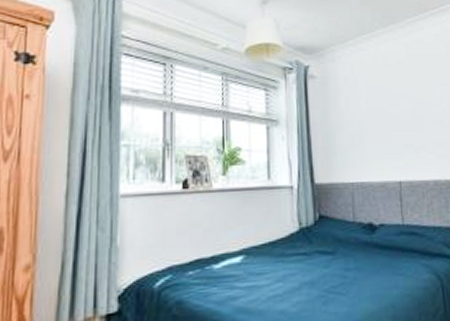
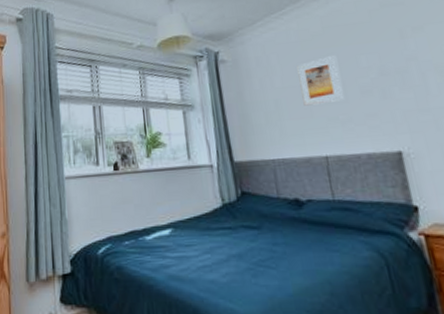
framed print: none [381,84,420,131] -> present [297,55,344,106]

